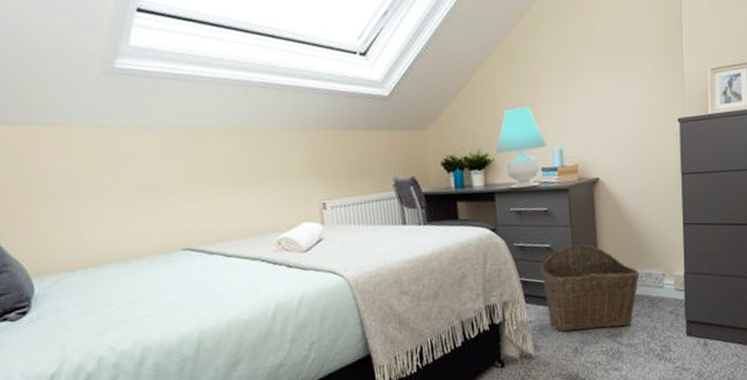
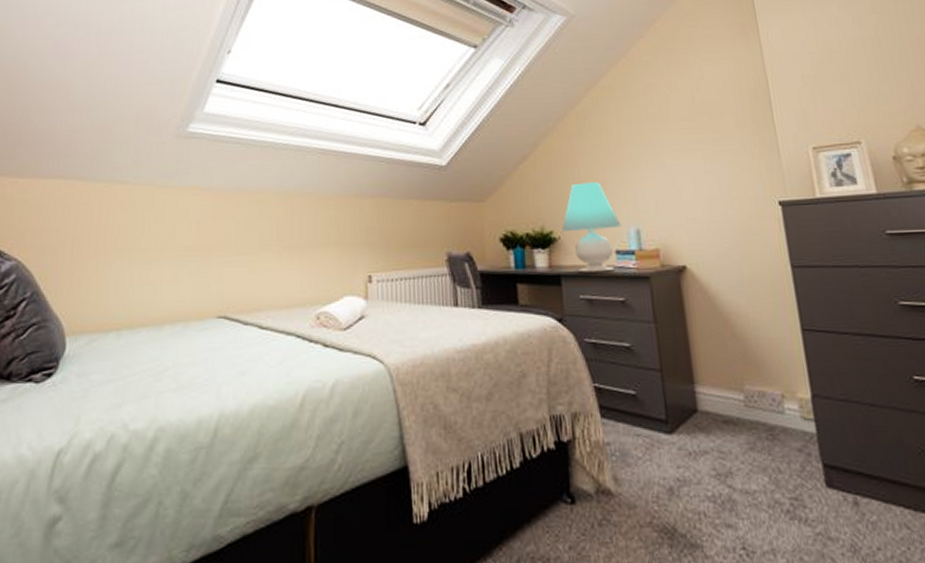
wicker basket: present [541,245,640,332] -> none [619,346,750,463]

